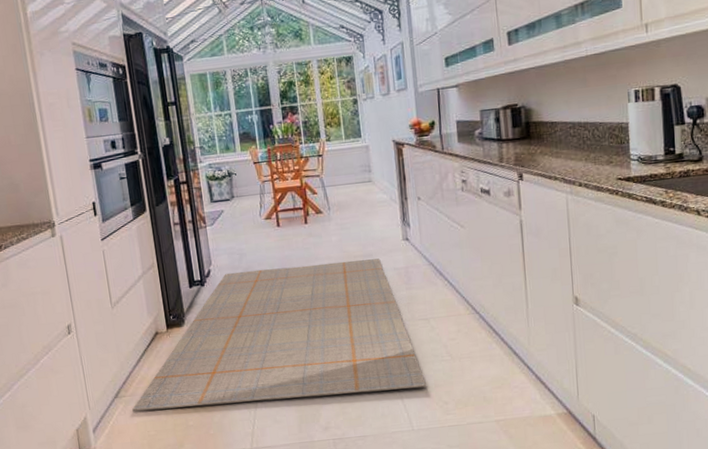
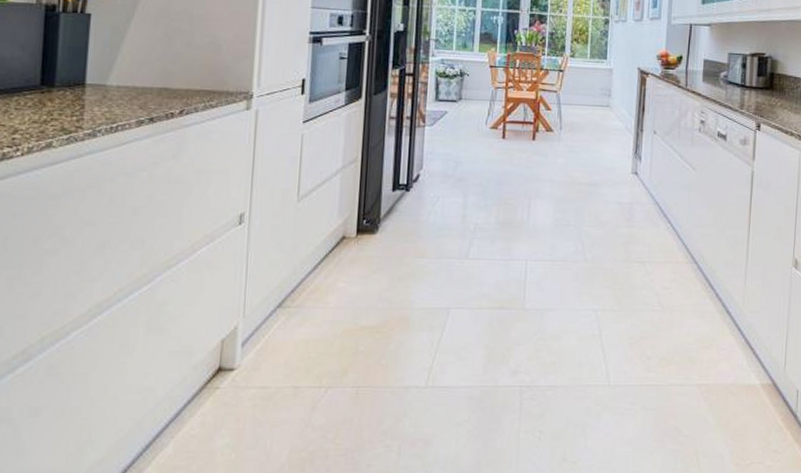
rug: present [132,258,426,412] -> none [295,180,631,338]

